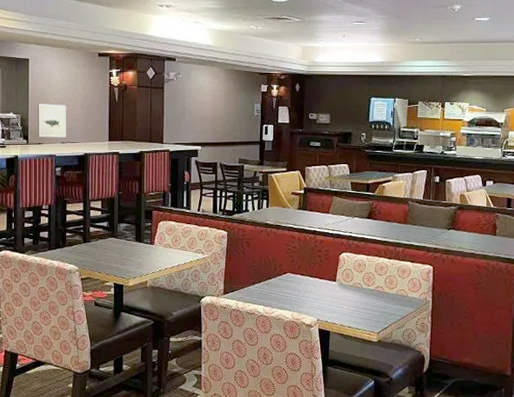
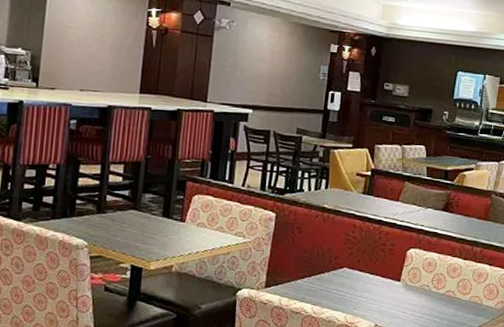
wall art: present [37,104,66,138] -> none [50,40,90,84]

